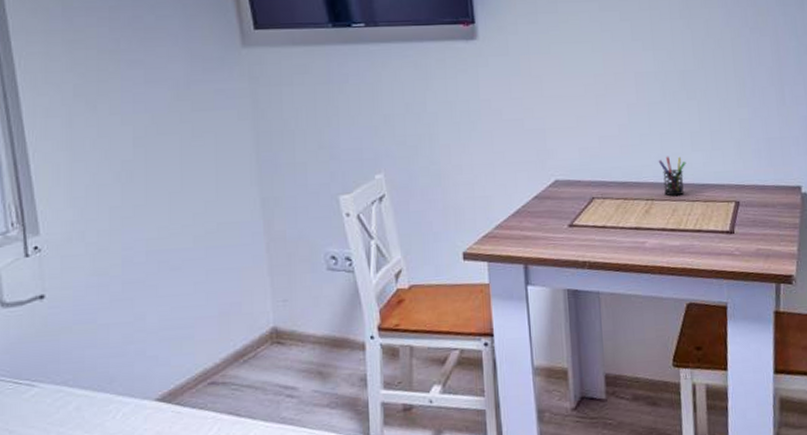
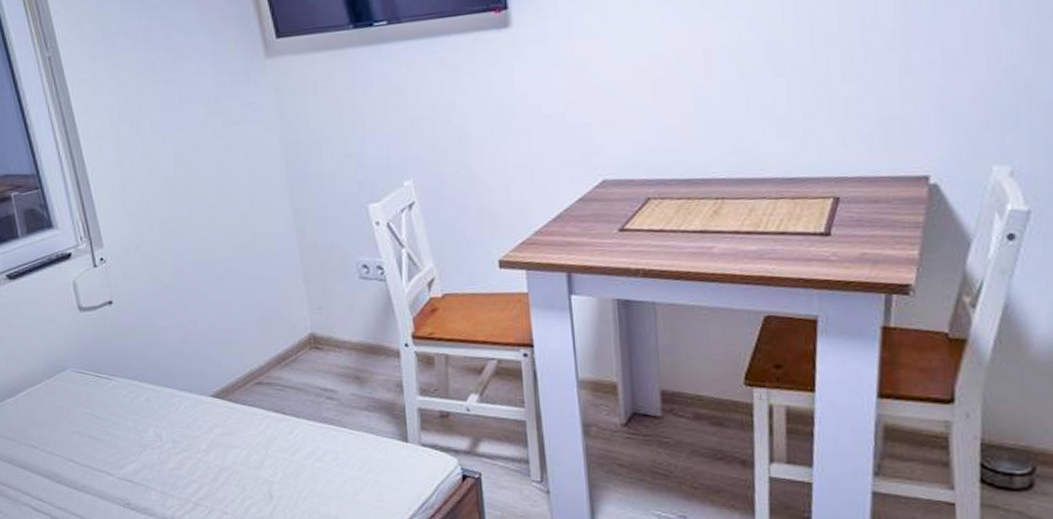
pen holder: present [658,156,686,196] -> none [731,146,769,194]

